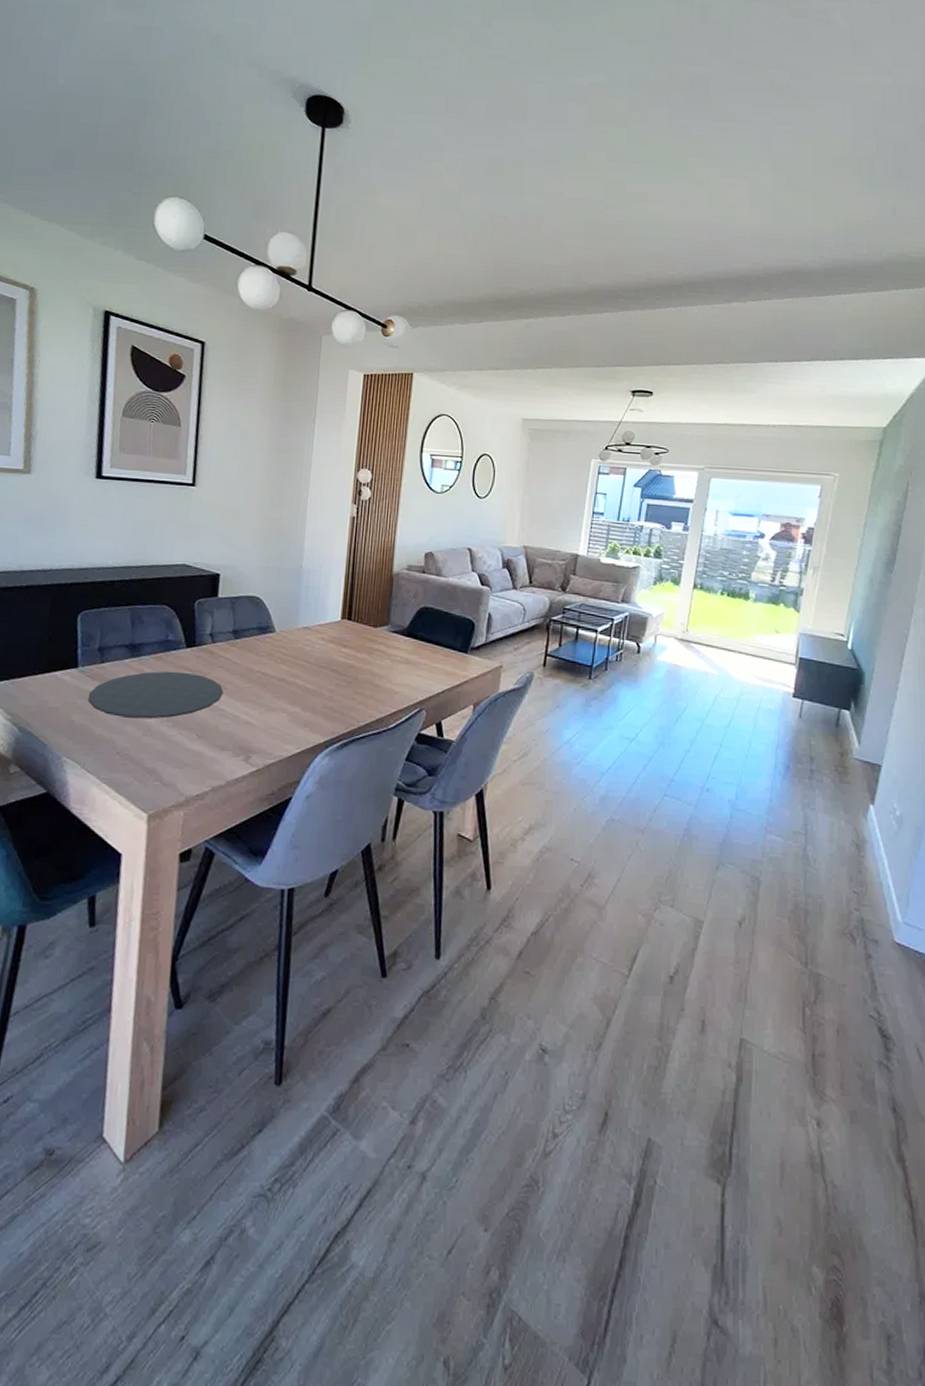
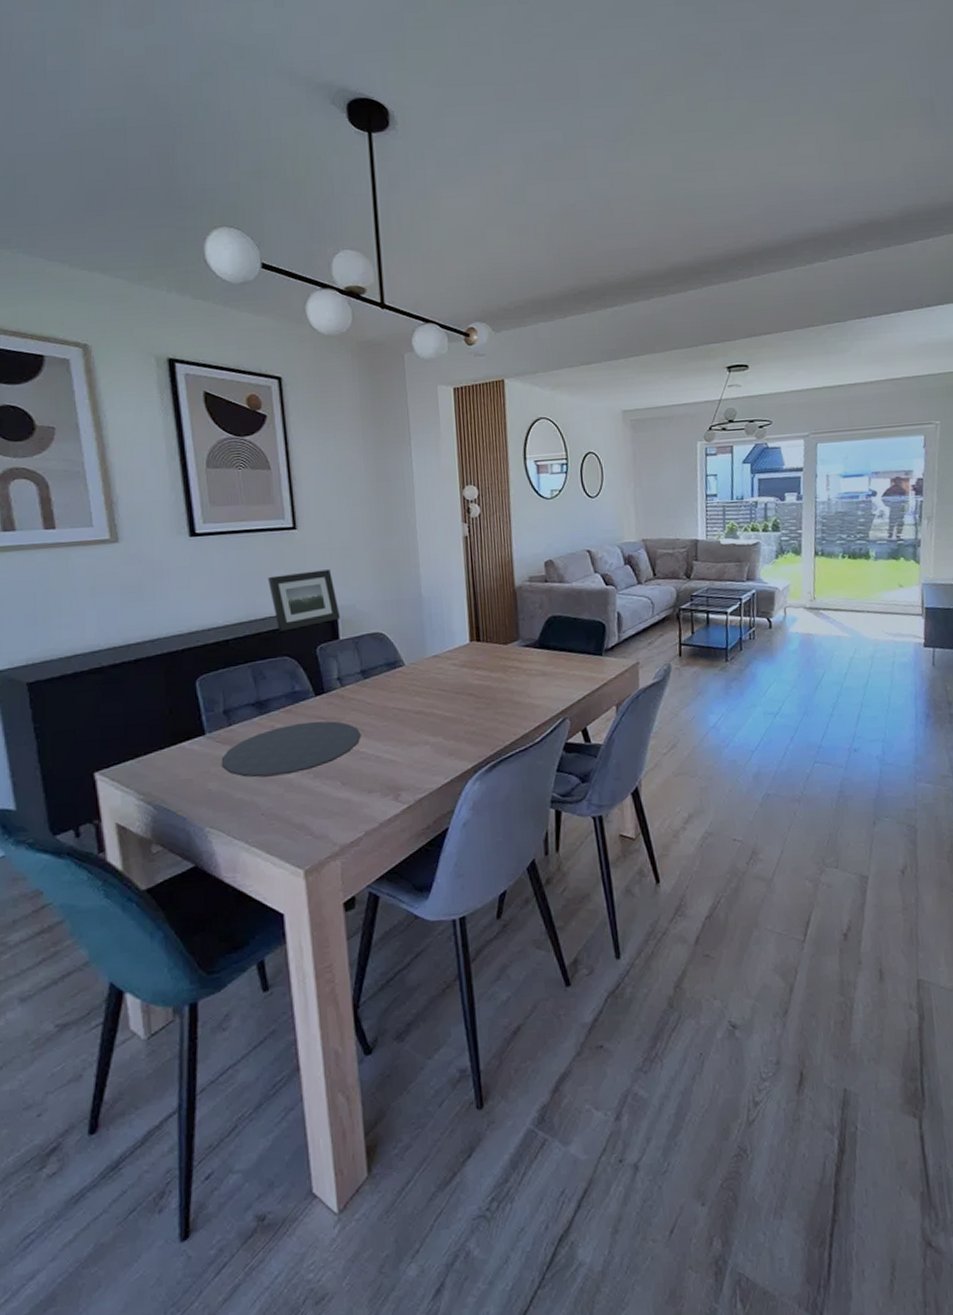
picture frame: none [160,527,223,581] -> present [268,569,341,632]

